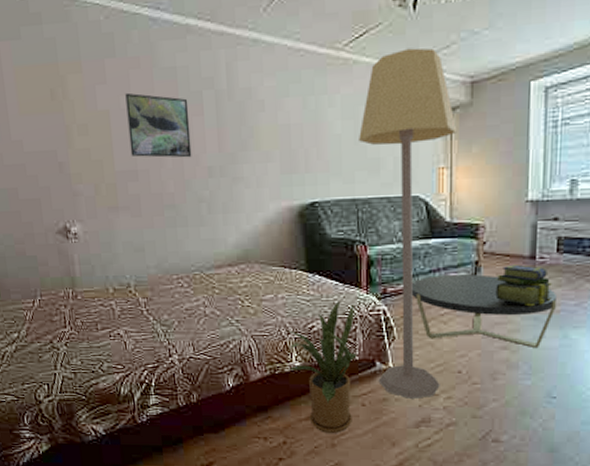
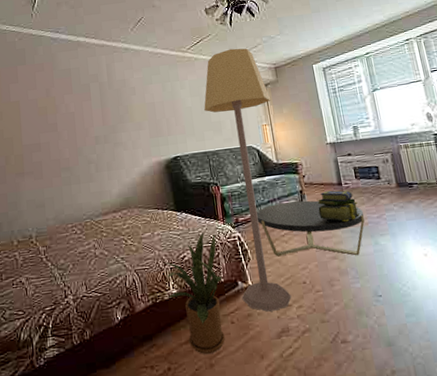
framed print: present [125,92,192,158] -> none [32,88,83,133]

